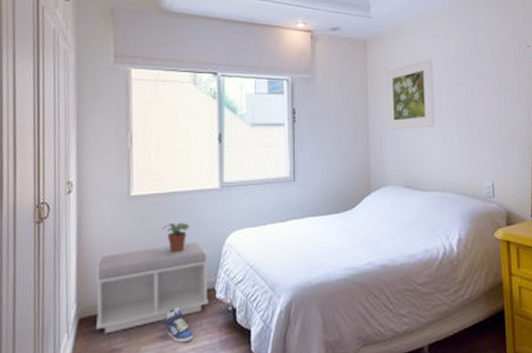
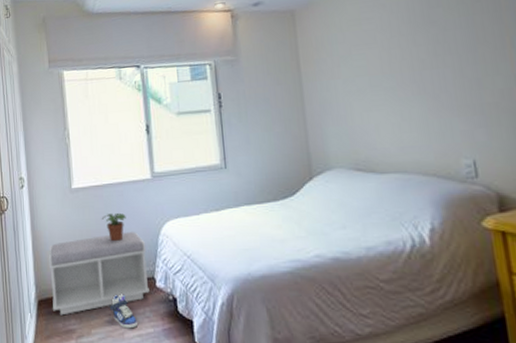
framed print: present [386,58,435,130] -> none [320,19,388,107]

